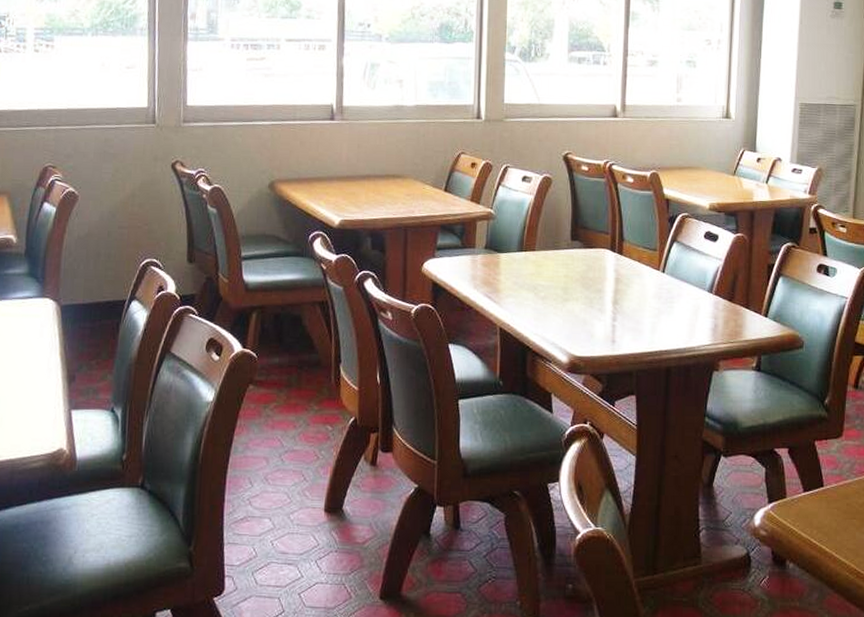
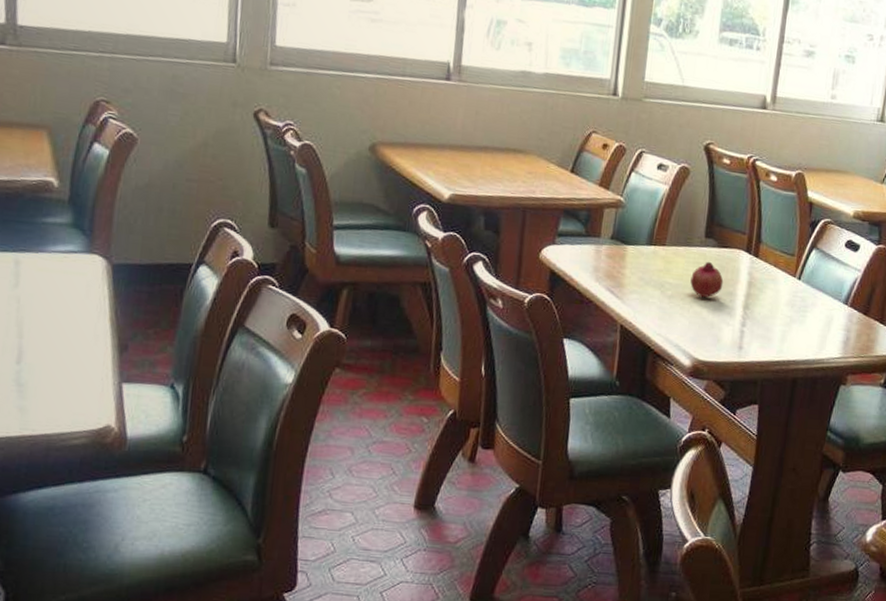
fruit: none [561,262,592,297] -> present [690,261,724,298]

